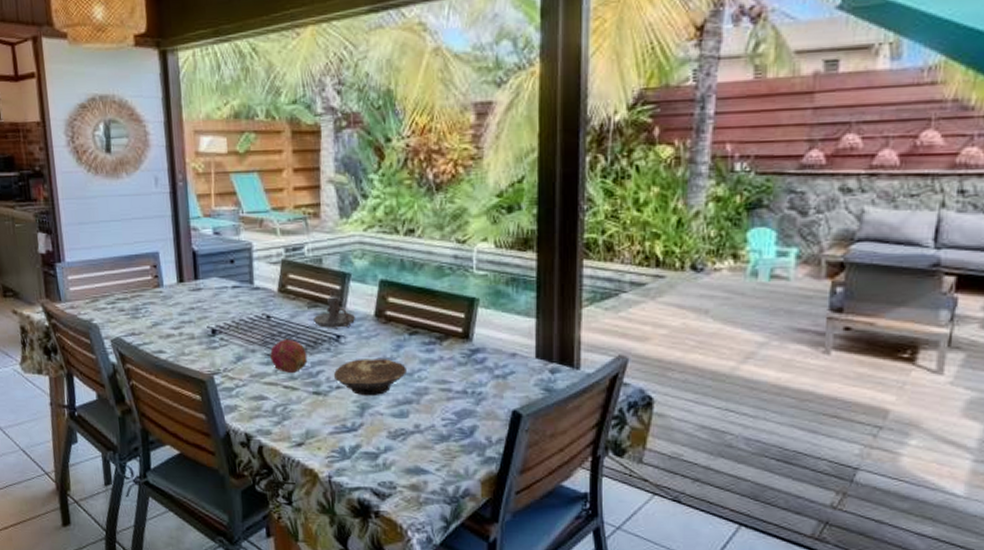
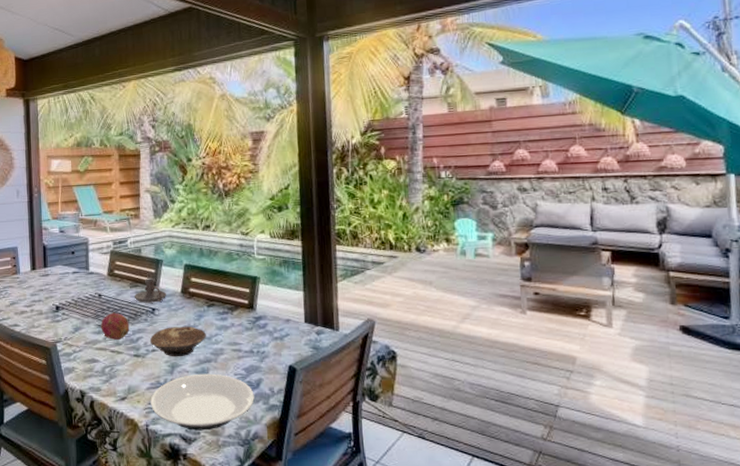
plate: none [334,417,466,485] -> present [150,373,255,431]

